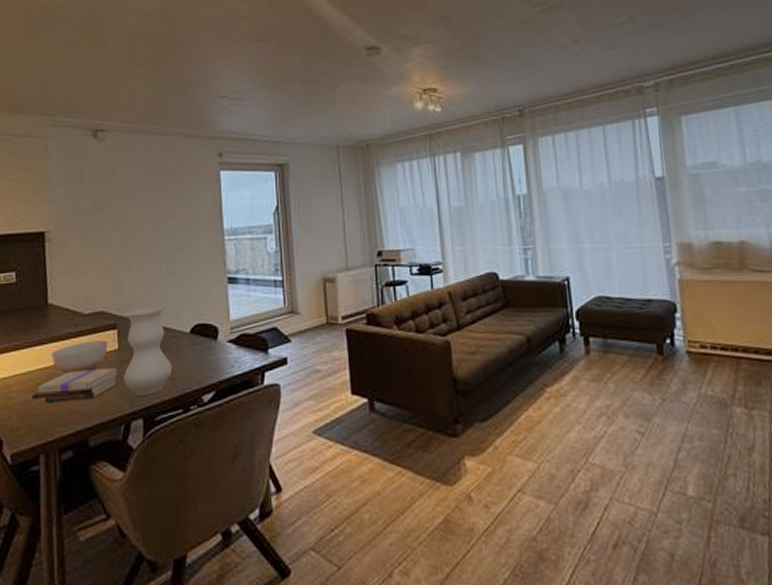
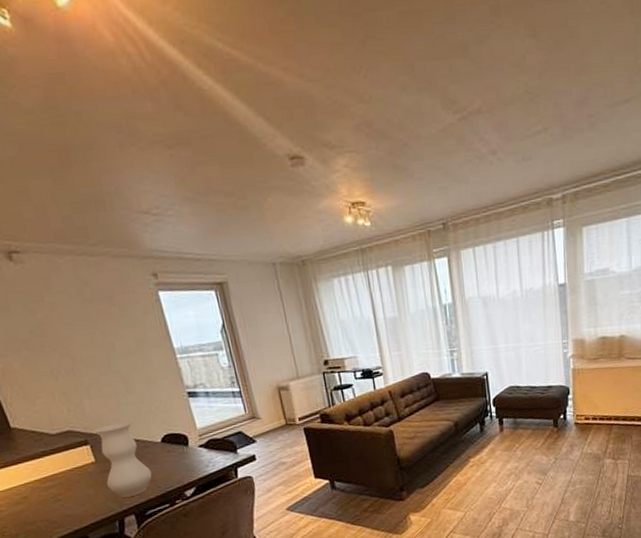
books: present [32,369,118,403] -> none [21,478,102,512]
bowl: present [51,340,108,374] -> none [28,455,85,486]

